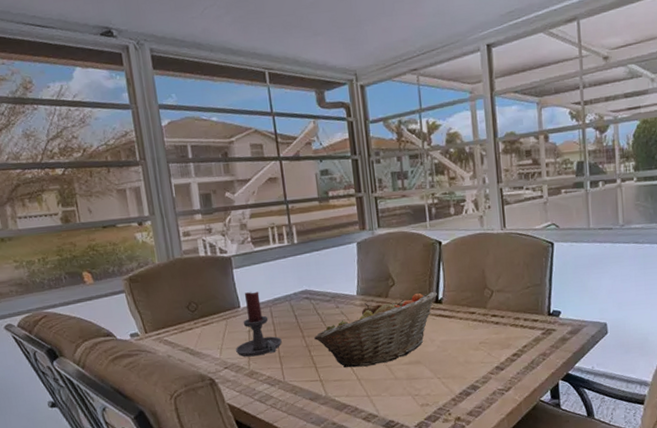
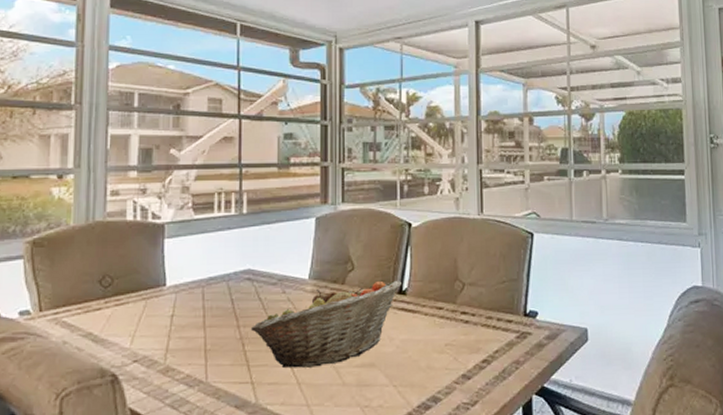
candle holder: present [236,291,282,357] -> none [152,267,211,349]

